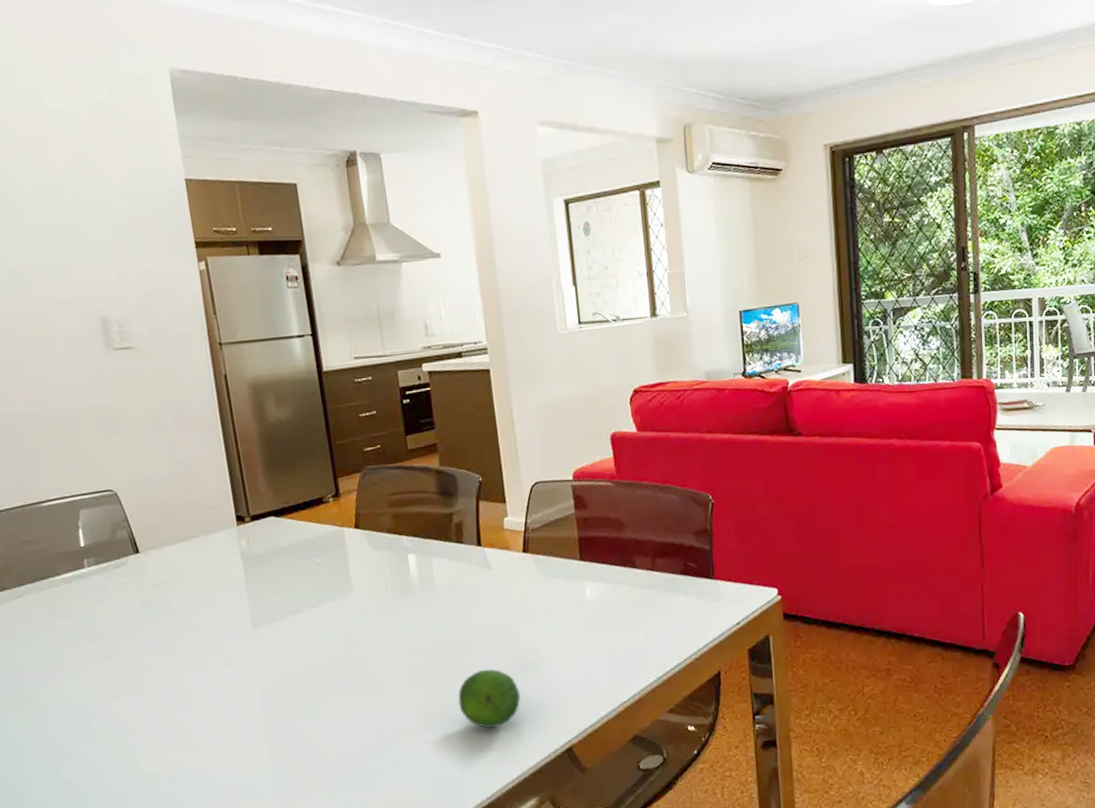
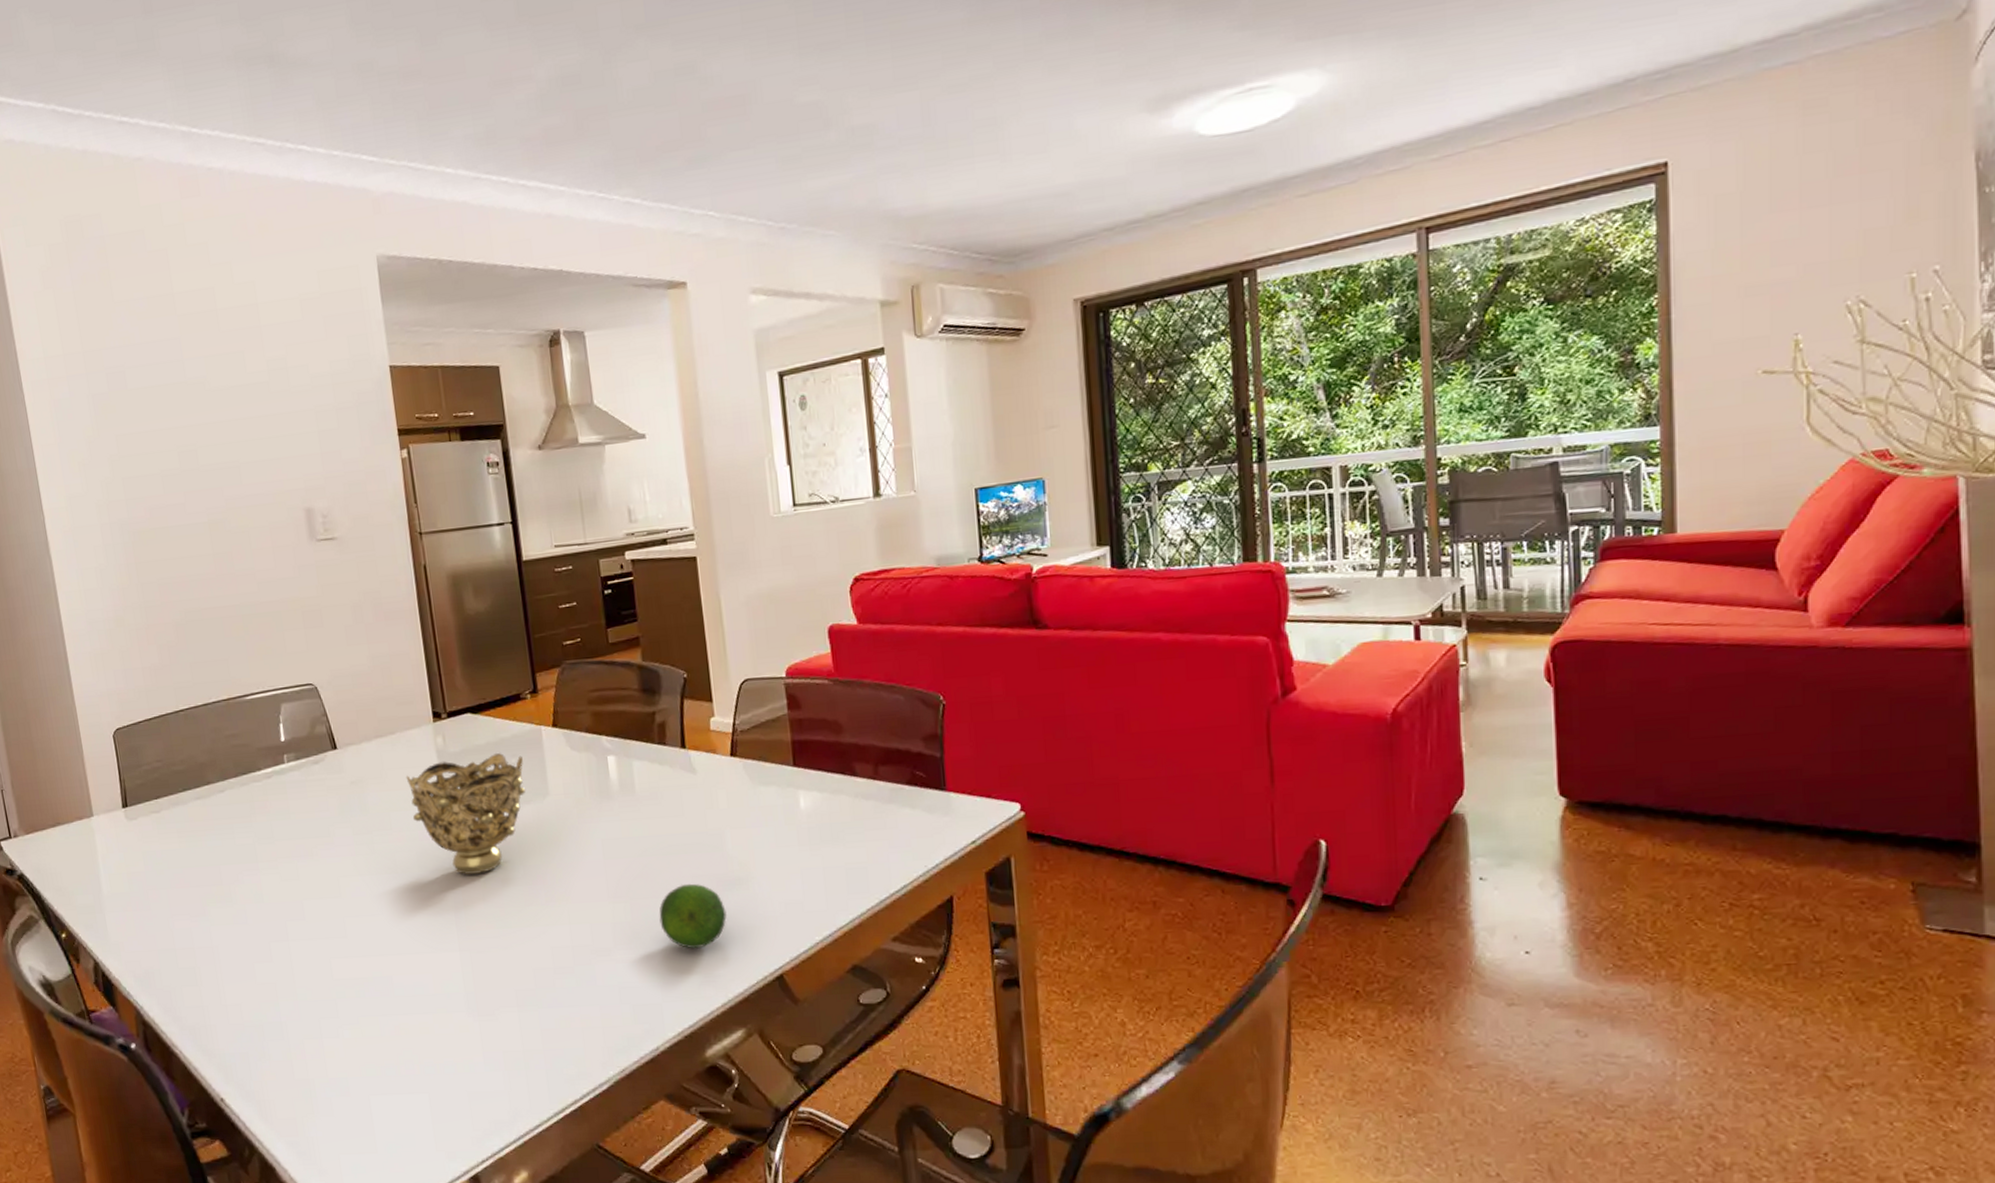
decorative bowl: none [210,554,329,669] -> present [405,753,525,875]

